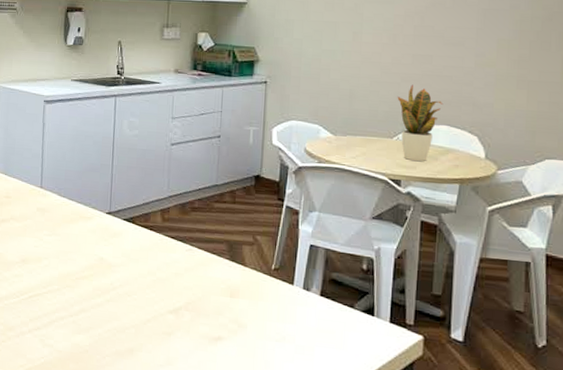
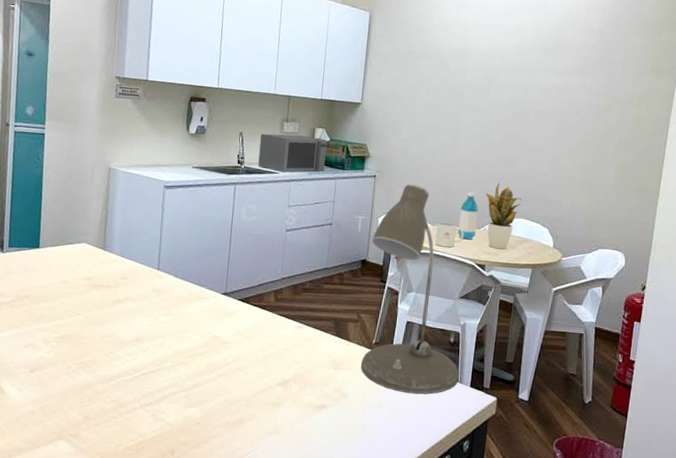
microwave: none [138,41,211,82] -> present [258,134,327,173]
desk lamp: none [260,90,375,329] -> present [361,184,459,395]
mug: none [339,131,373,161] -> present [435,221,464,248]
water bottle: none [365,95,390,151] -> present [457,191,479,240]

